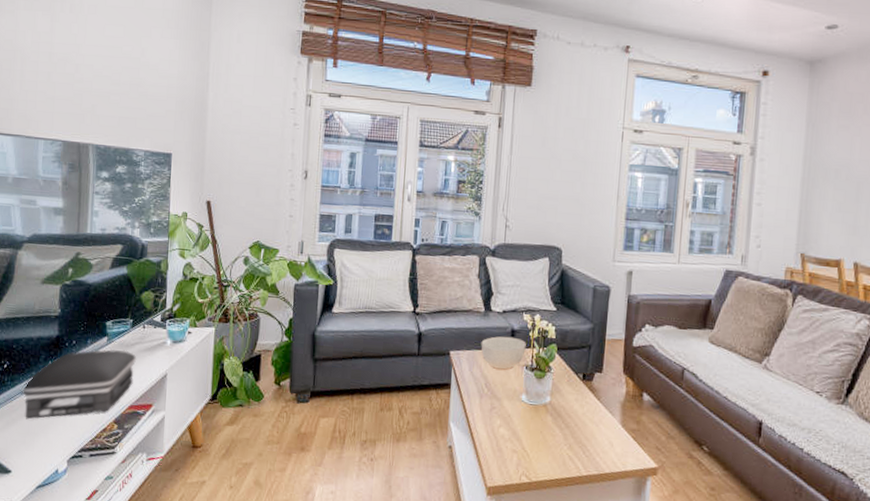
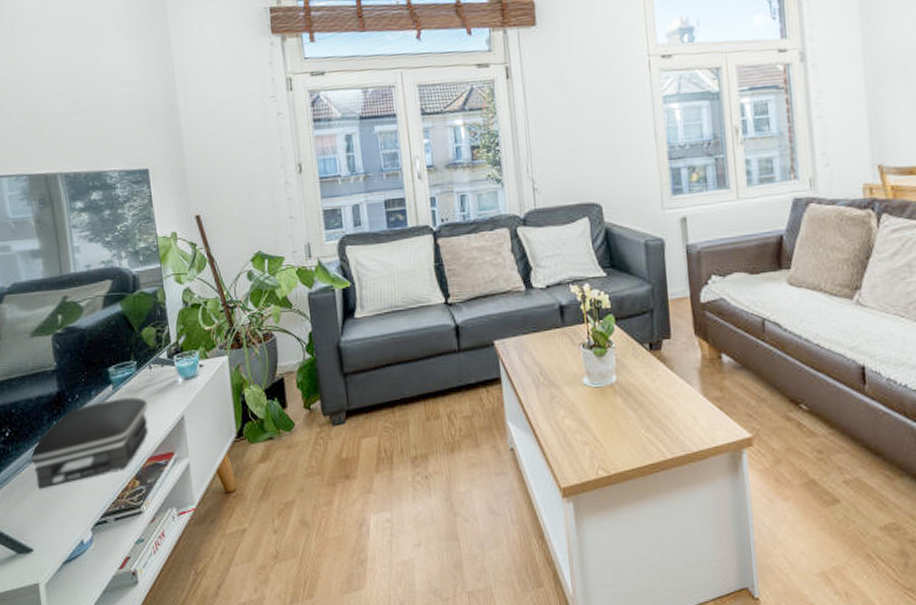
bowl: present [481,336,526,370] -> none [527,313,580,353]

